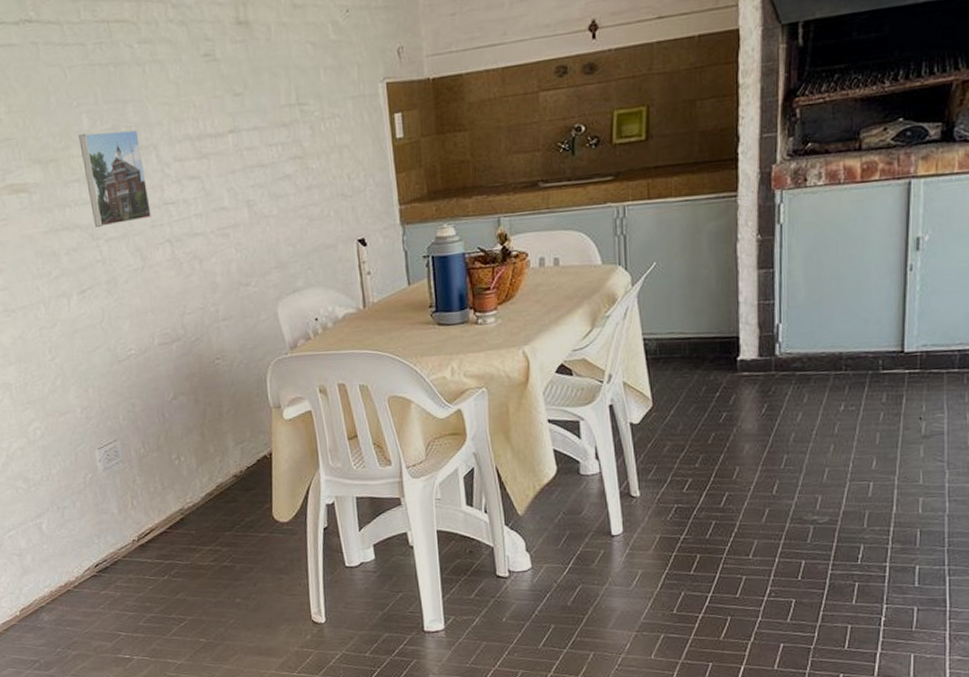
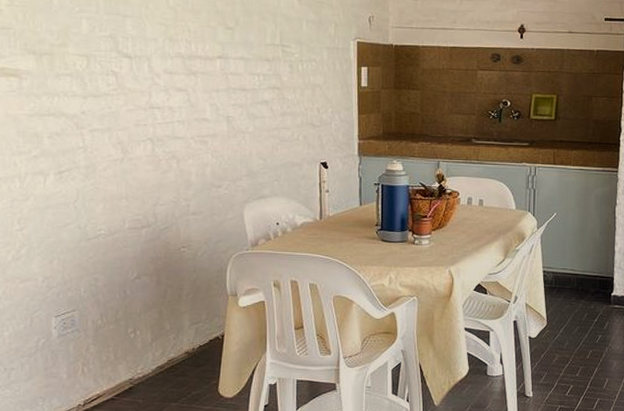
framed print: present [78,129,151,227] -> none [76,35,137,119]

